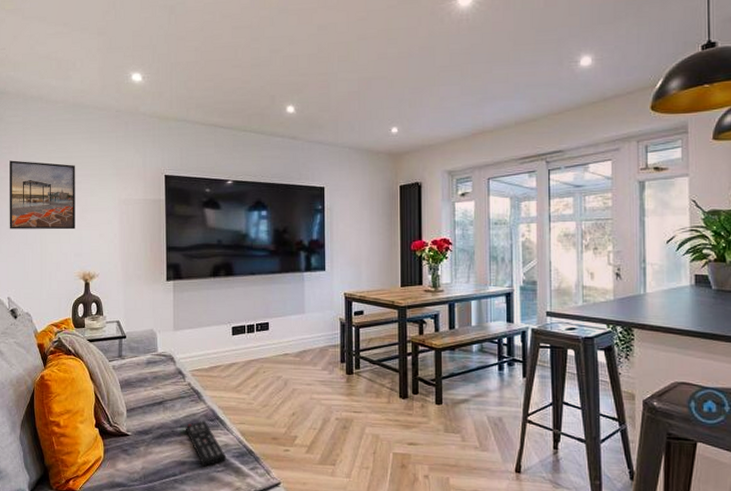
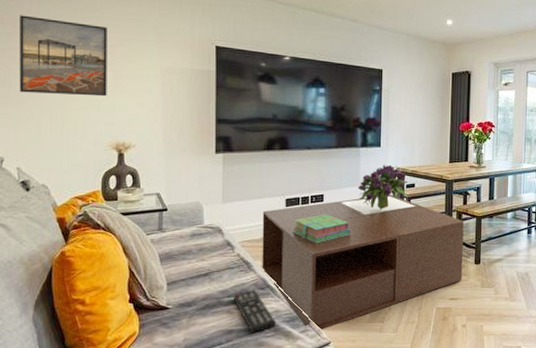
coffee table: none [211,322,422,470] -> present [262,194,464,331]
stack of books: none [240,343,297,375] -> present [293,214,350,244]
bouquet: none [302,290,357,341] -> present [357,164,409,211]

